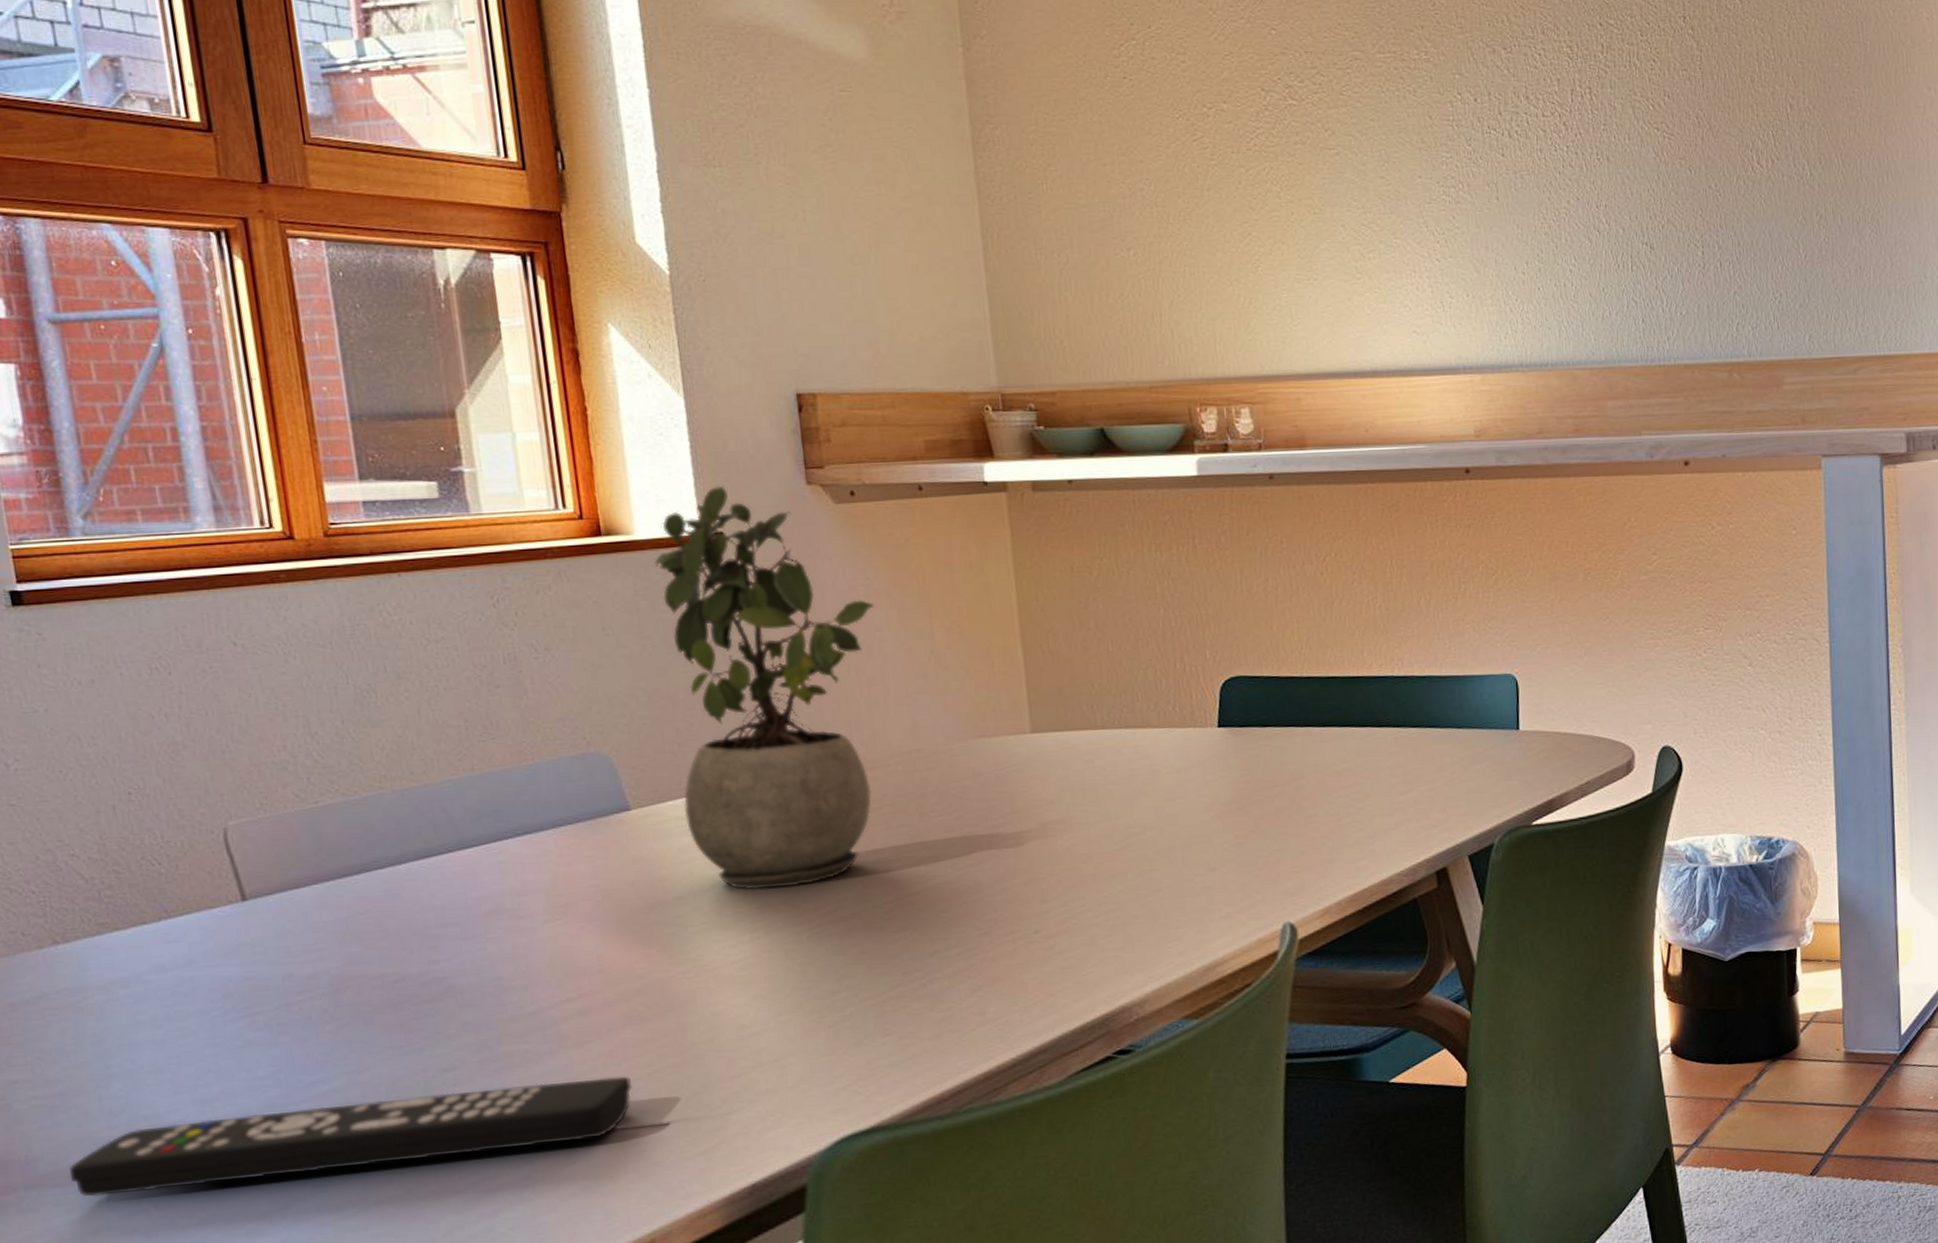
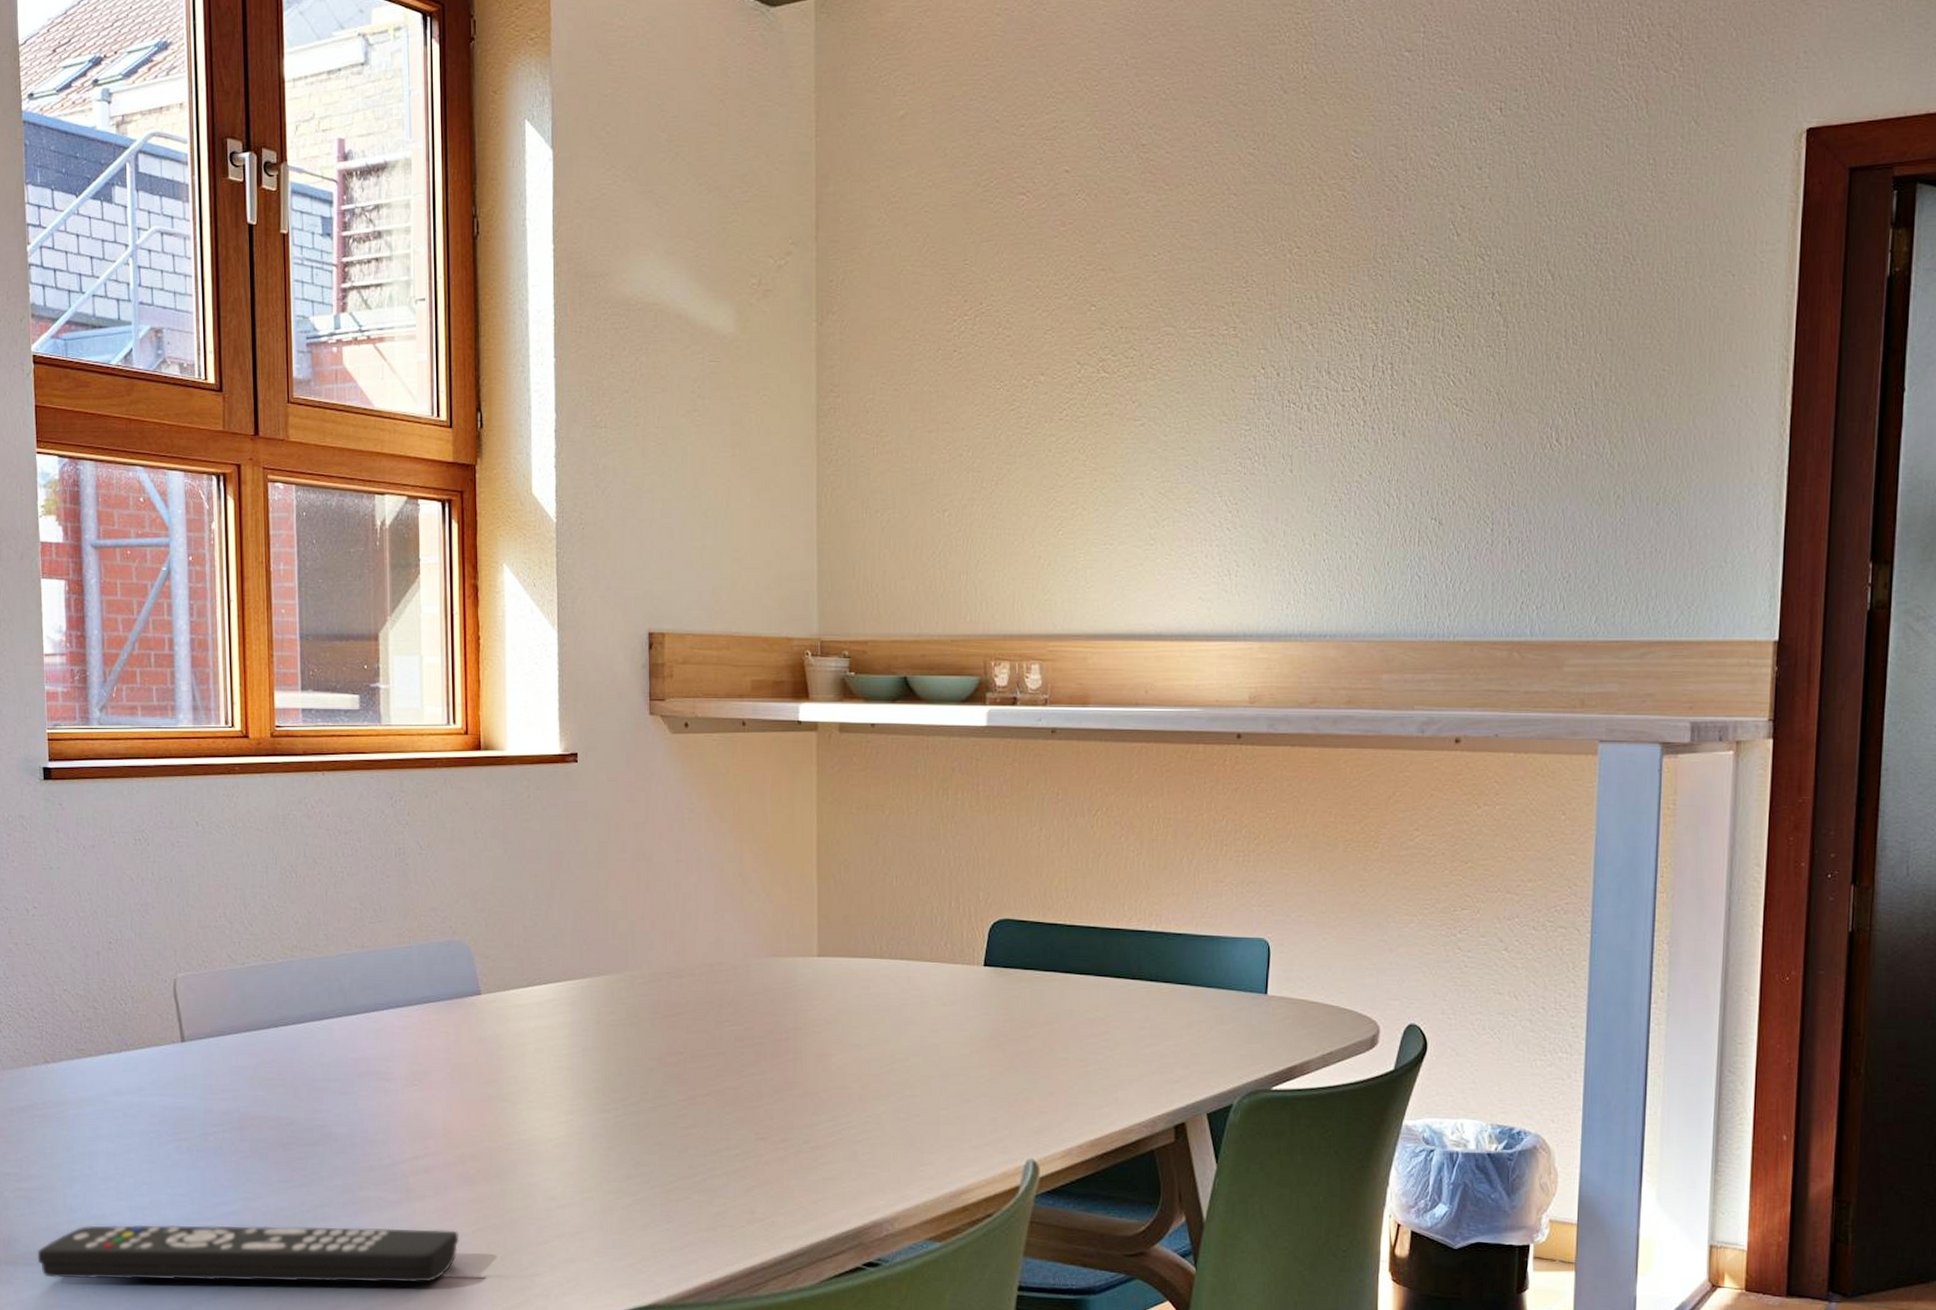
potted plant: present [654,485,874,890] -> none [520,711,696,1077]

